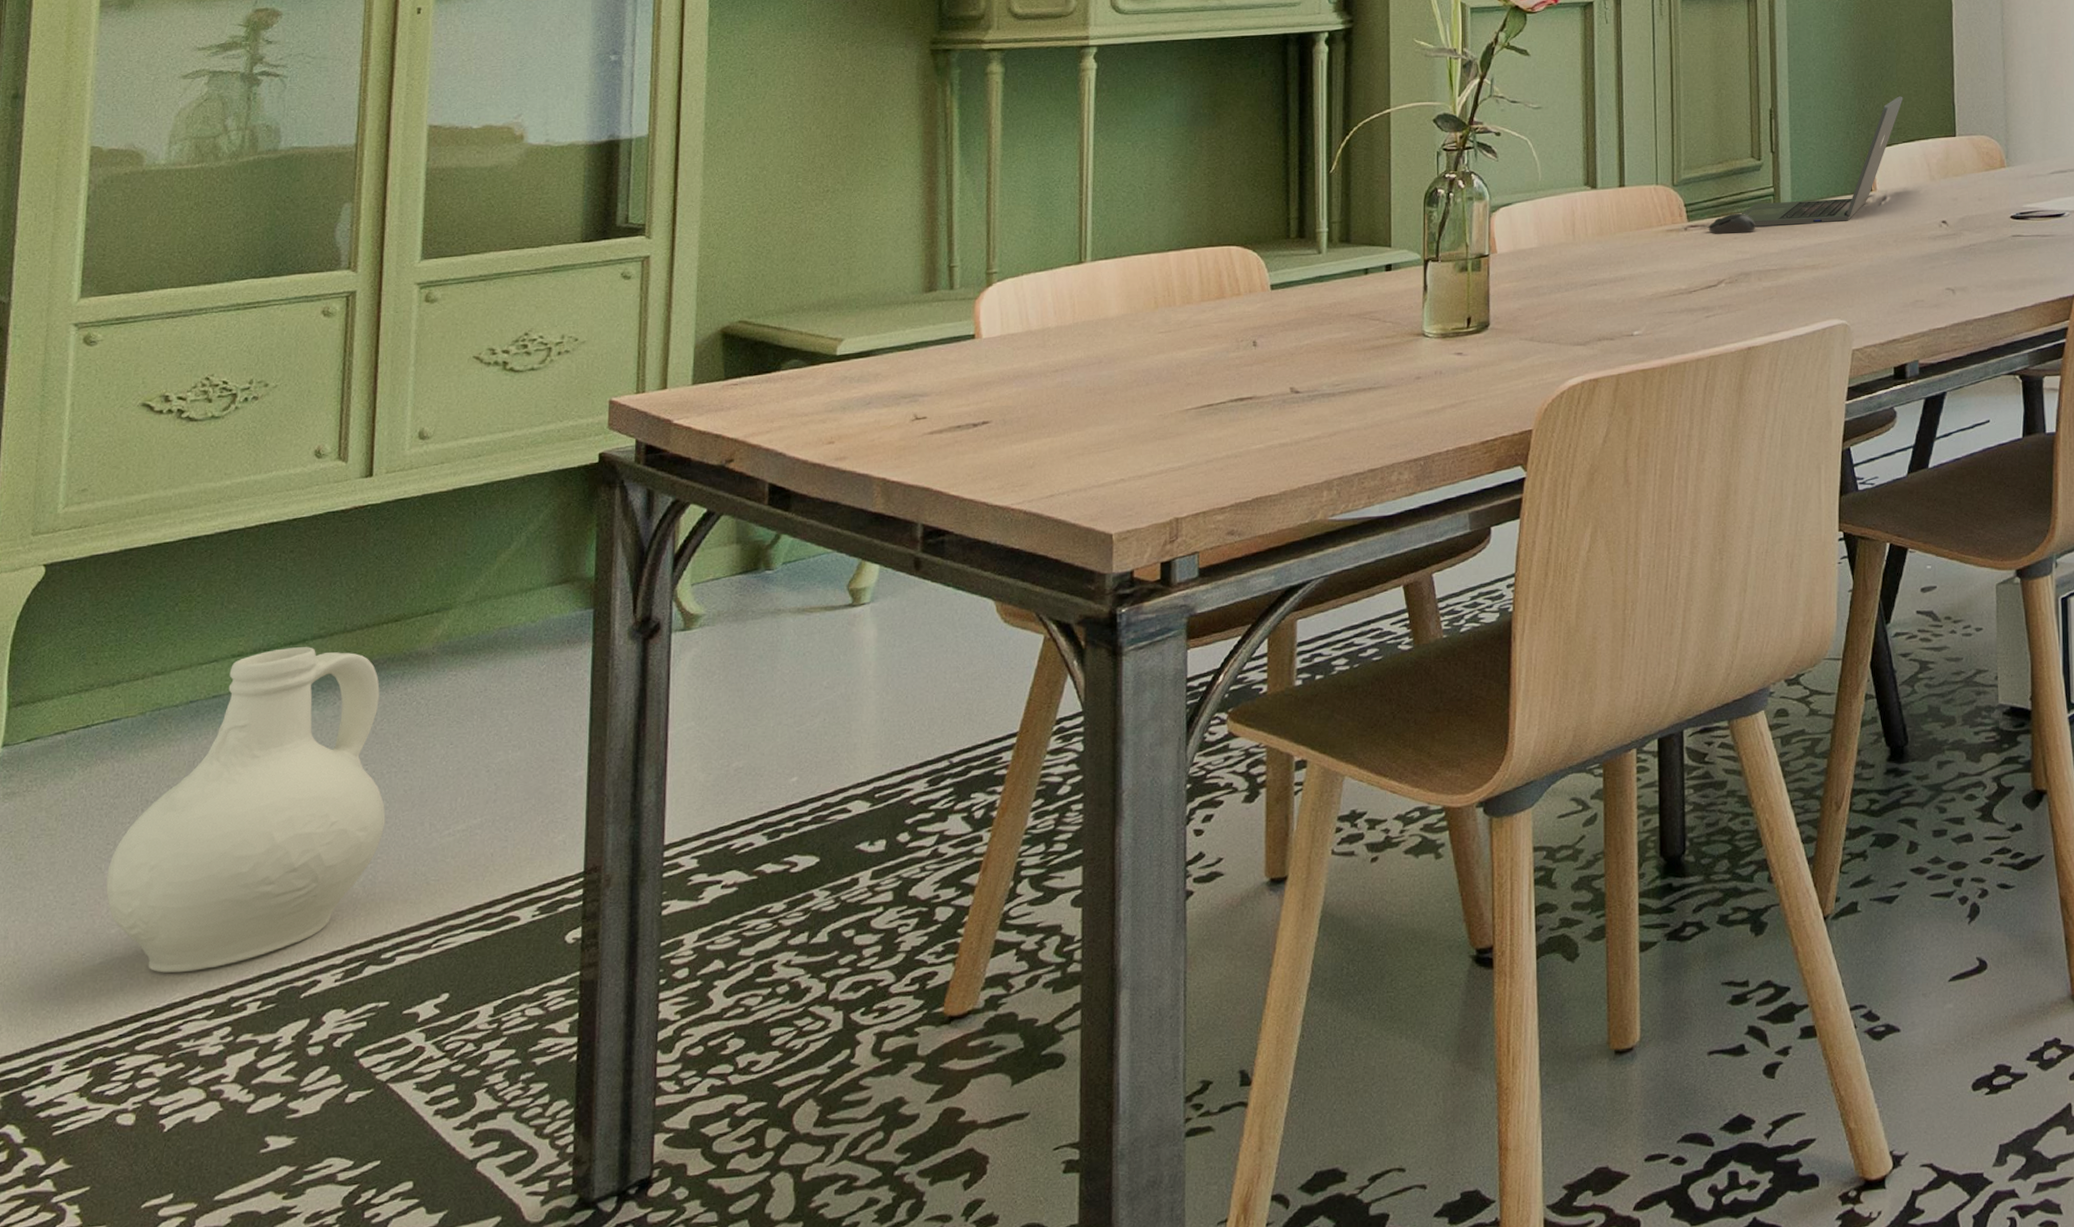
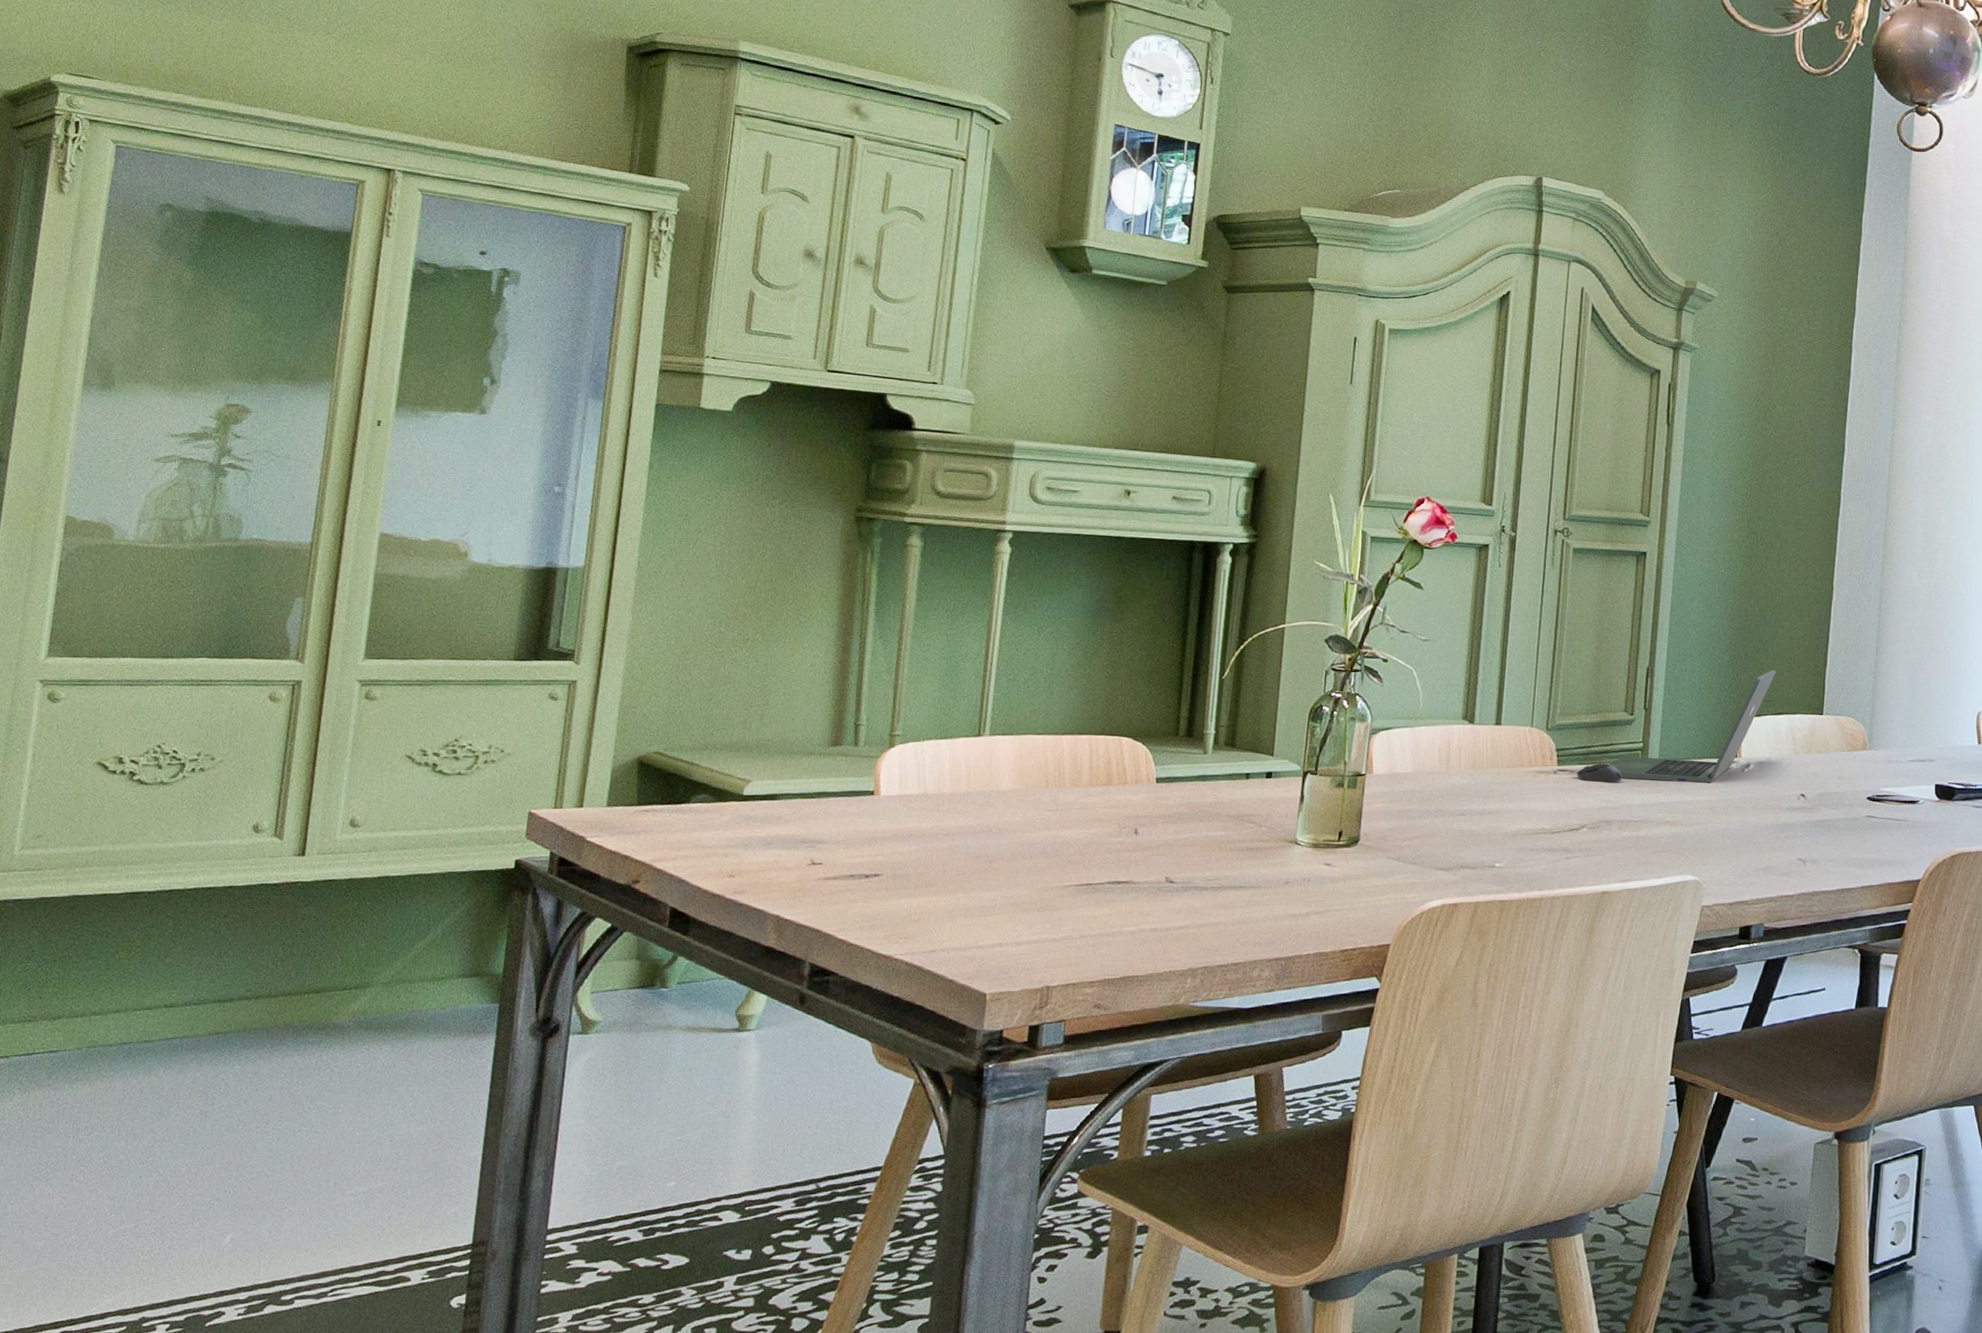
ceramic jug: present [106,647,386,973] -> none [35,1005,298,1290]

